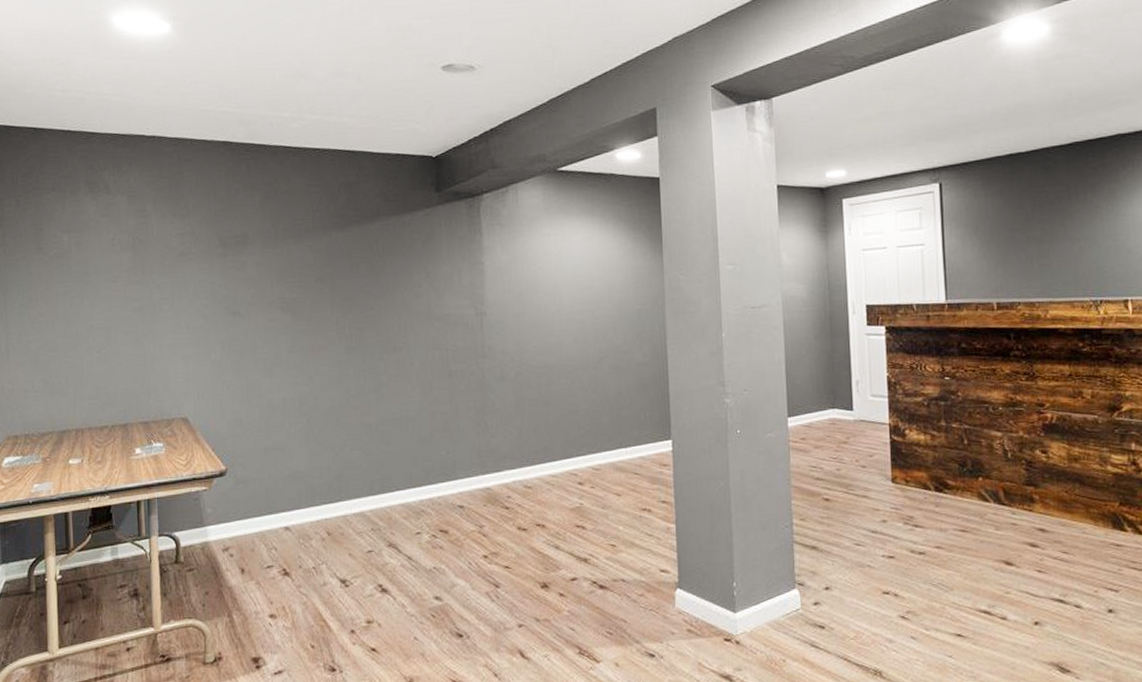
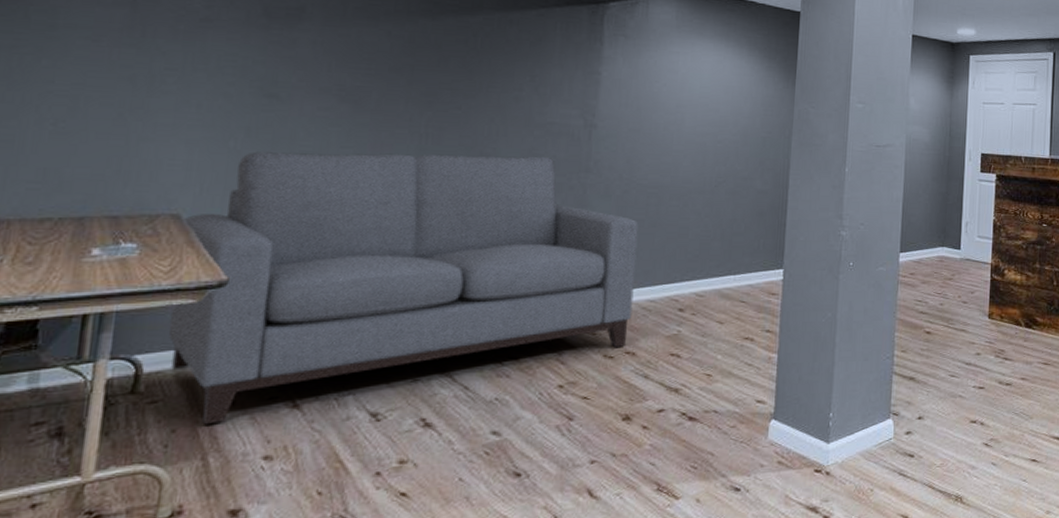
sofa: none [189,346,538,589] -> present [168,151,639,425]

